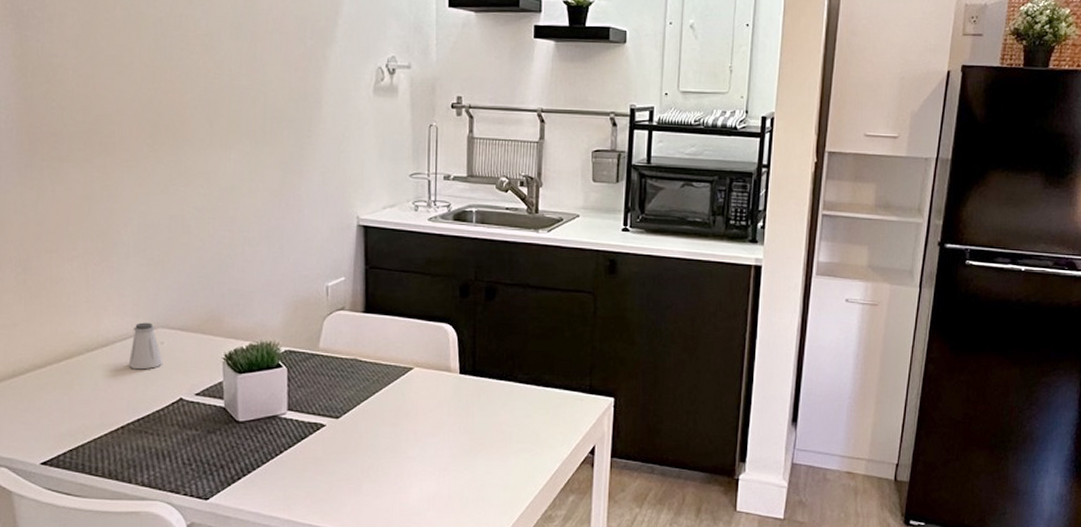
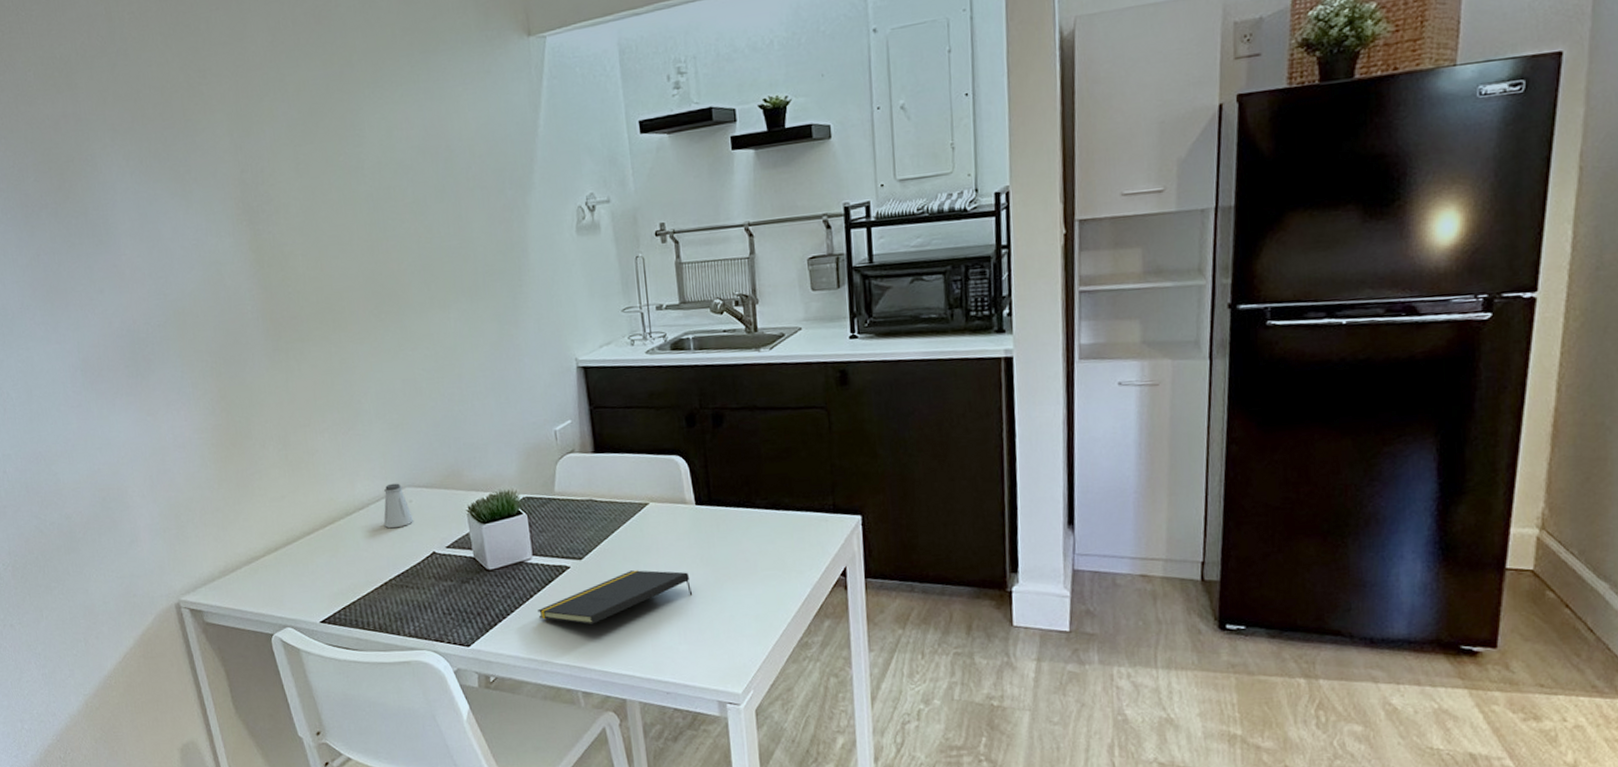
notepad: none [286,433,446,485] -> present [537,570,692,625]

